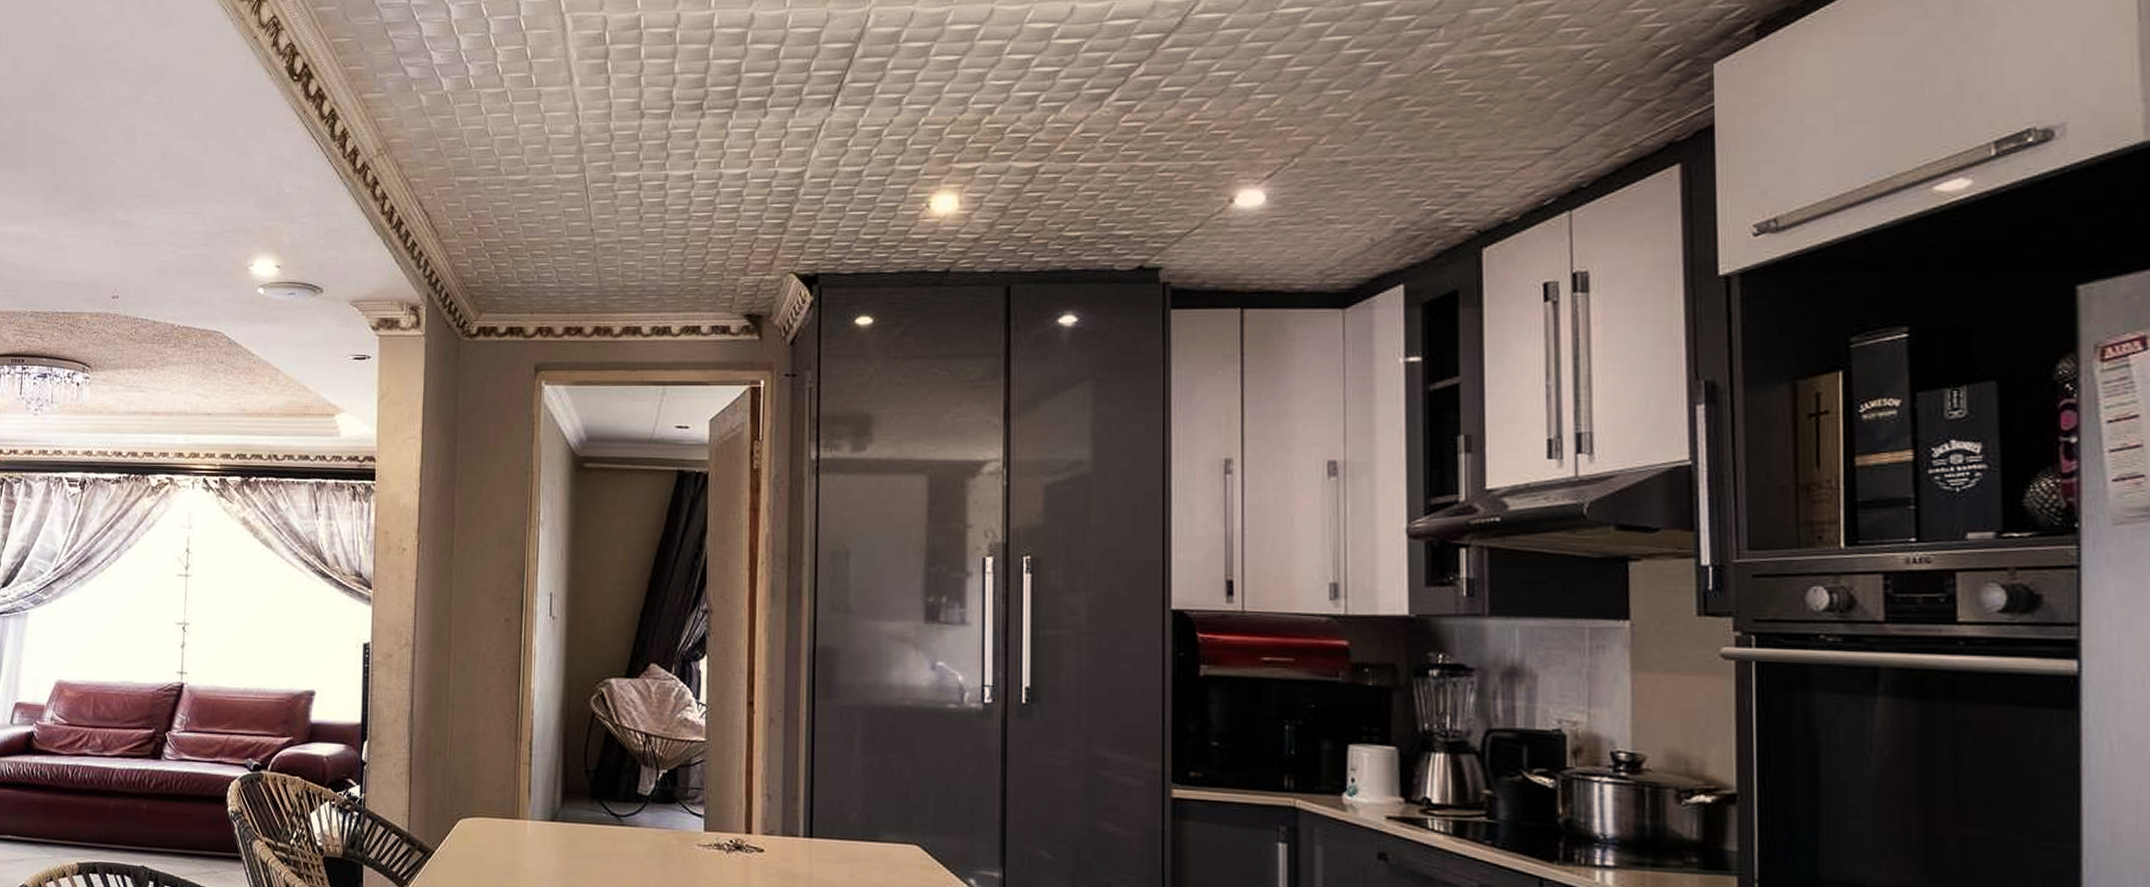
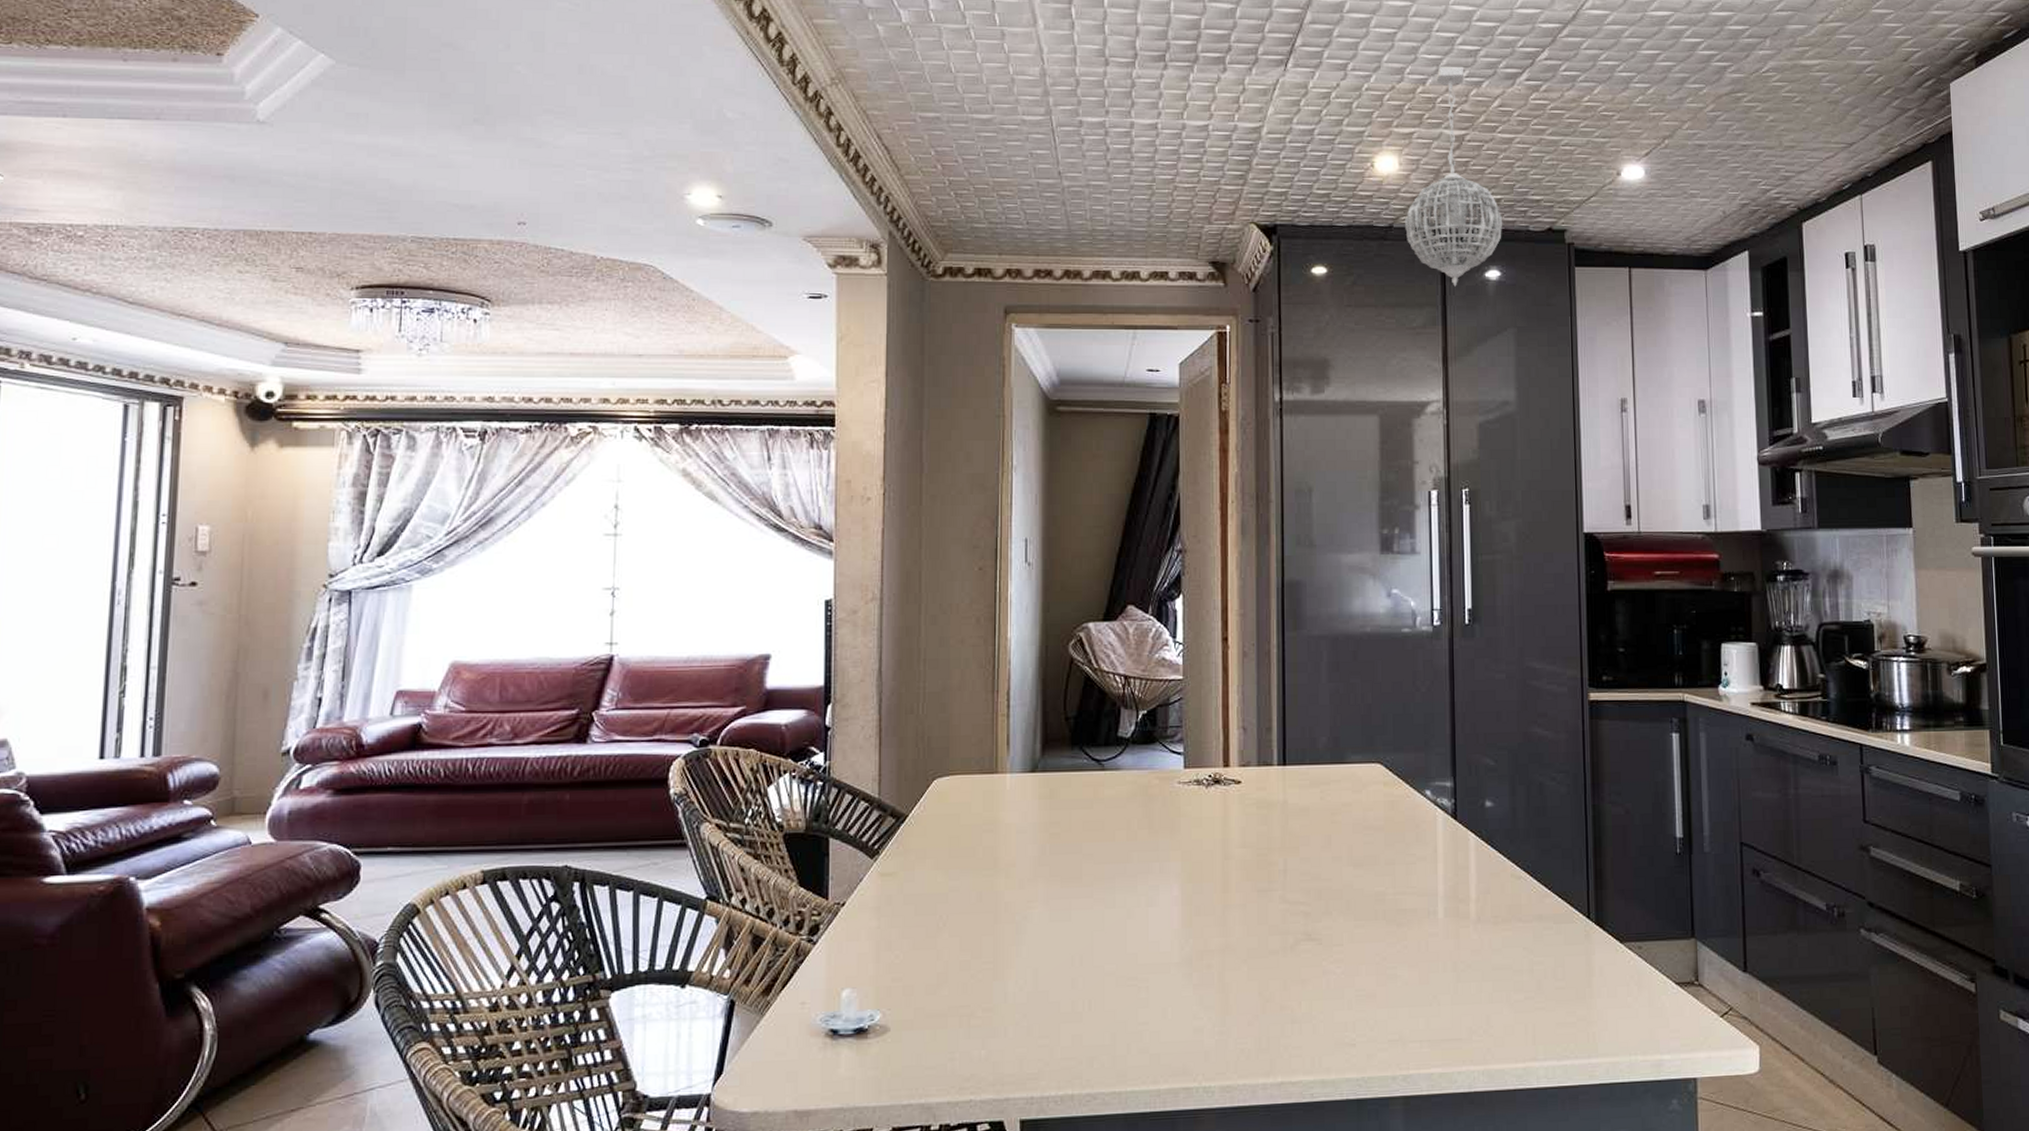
pendant light: none [964,90,1082,335] -> present [1405,66,1503,287]

